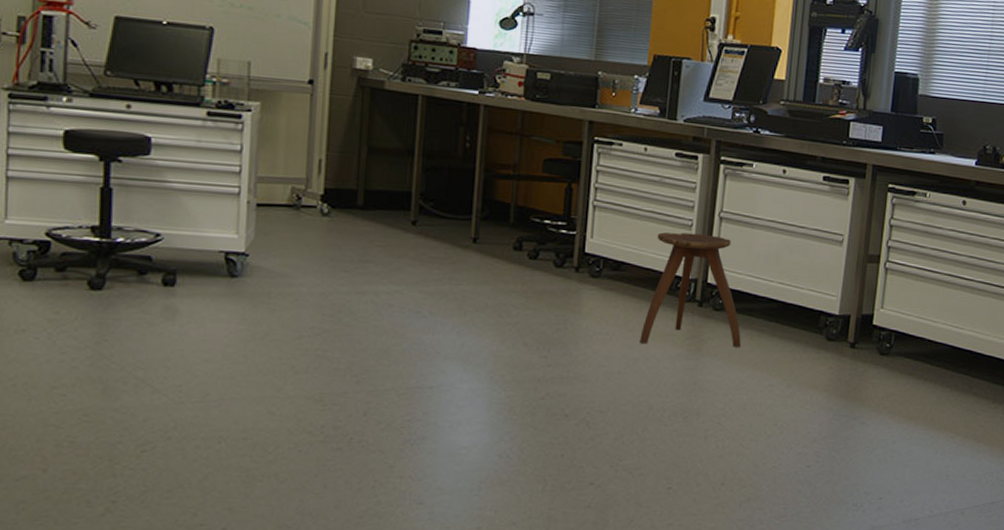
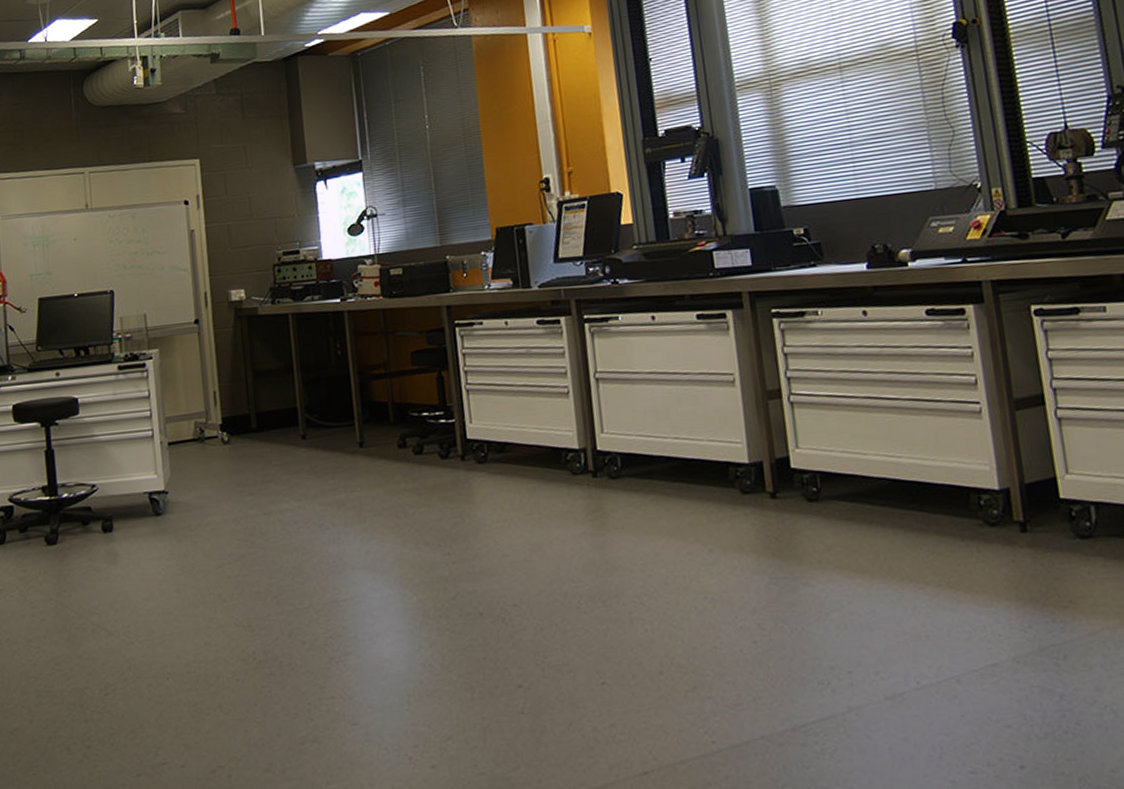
stool: present [640,232,741,347] -> none [535,399,647,526]

